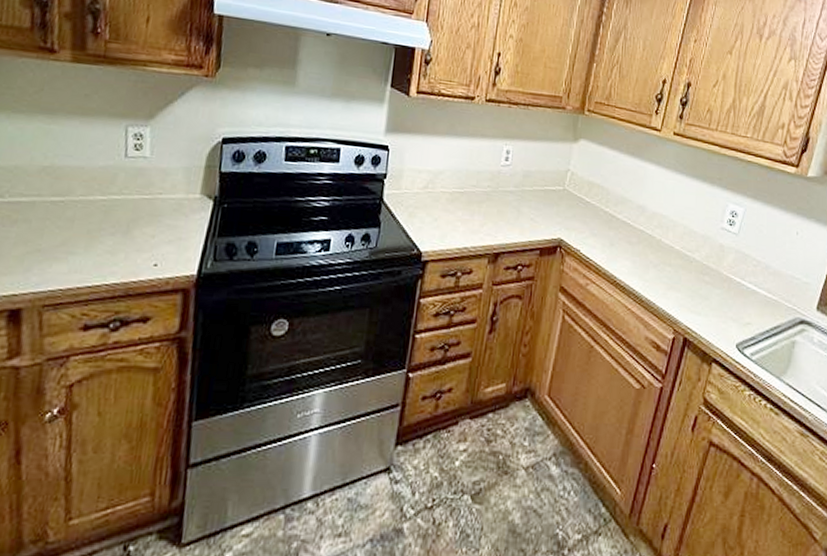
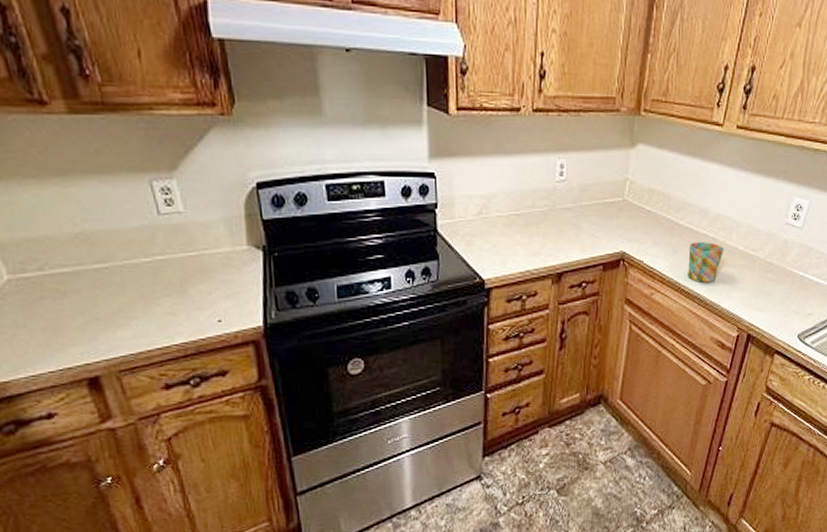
mug: none [622,237,660,279] -> present [686,242,724,282]

